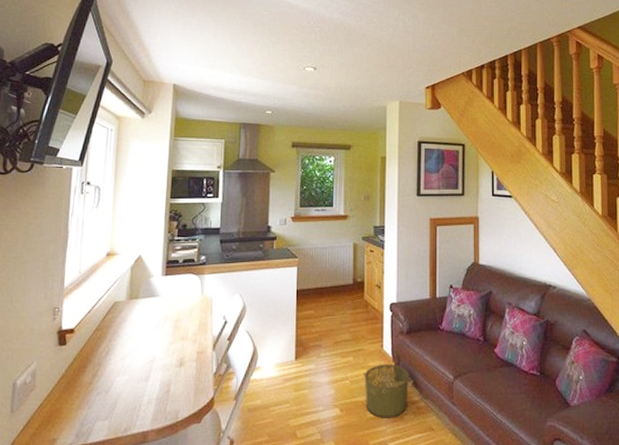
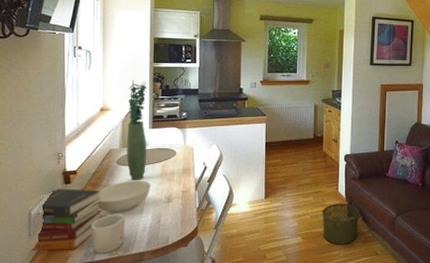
books: none [10,350,106,433] -> present [29,188,107,252]
mug: none [86,382,128,434] -> present [91,214,125,254]
bowl: none [96,339,161,382] -> present [98,180,151,214]
placemat: none [121,299,192,321] -> present [116,148,176,166]
vase: none [133,219,161,340] -> present [126,80,147,181]

